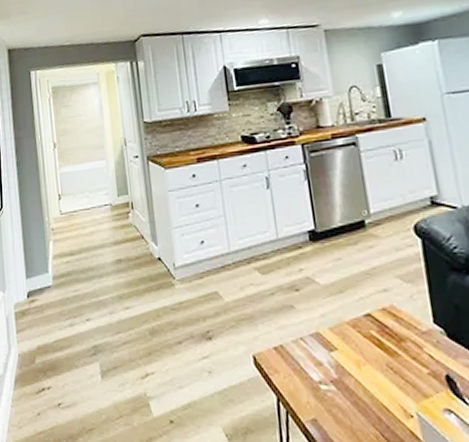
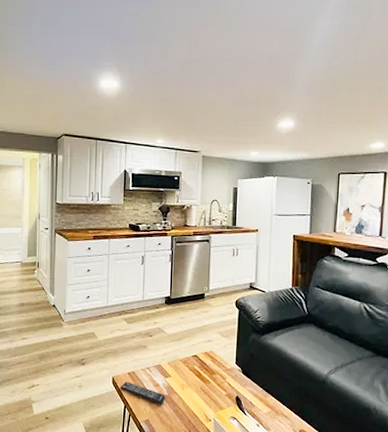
remote control: none [265,360,336,395] -> present [119,381,166,405]

